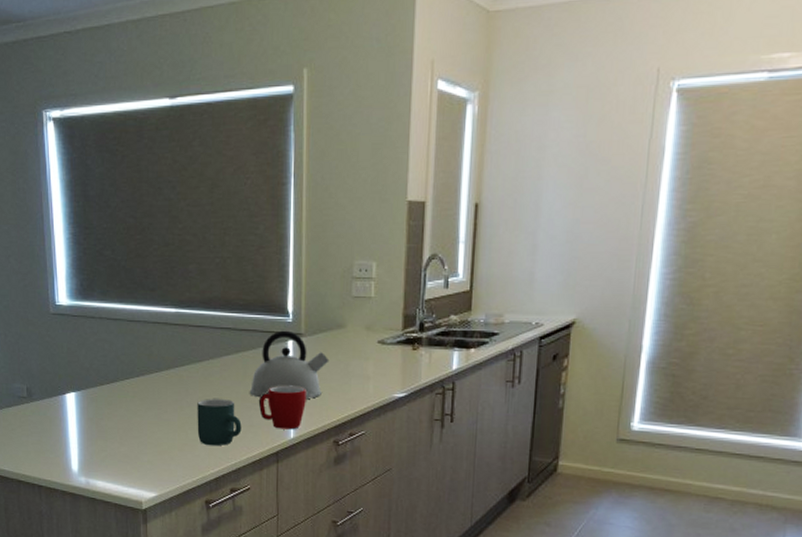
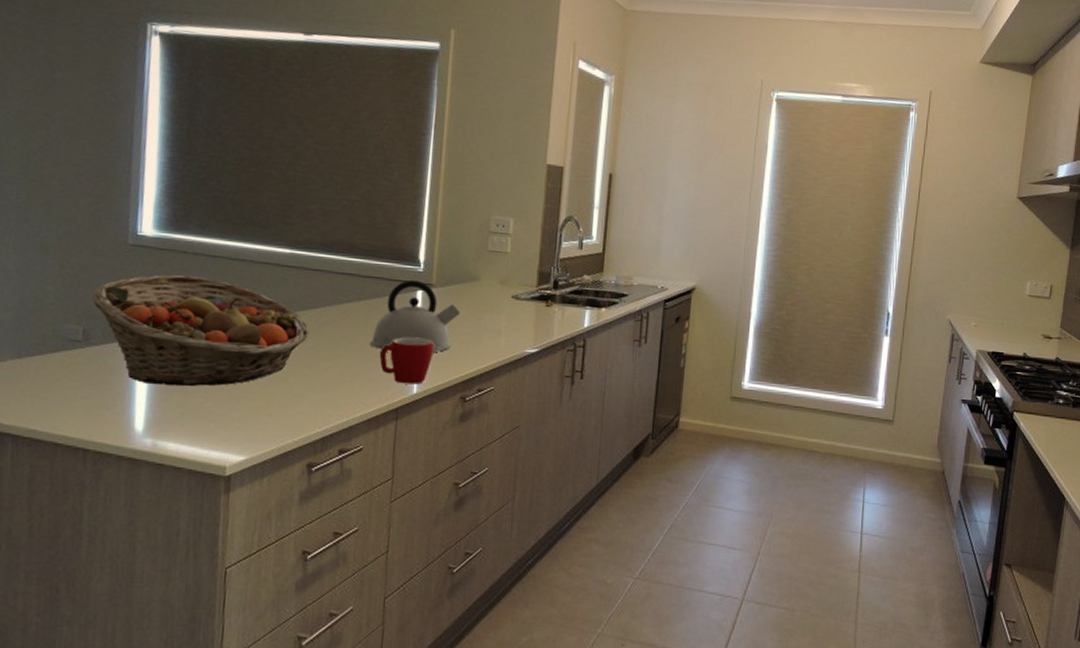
fruit basket: none [29,337,197,434] -> present [91,275,309,387]
mug: present [197,399,242,446] -> none [304,349,358,402]

